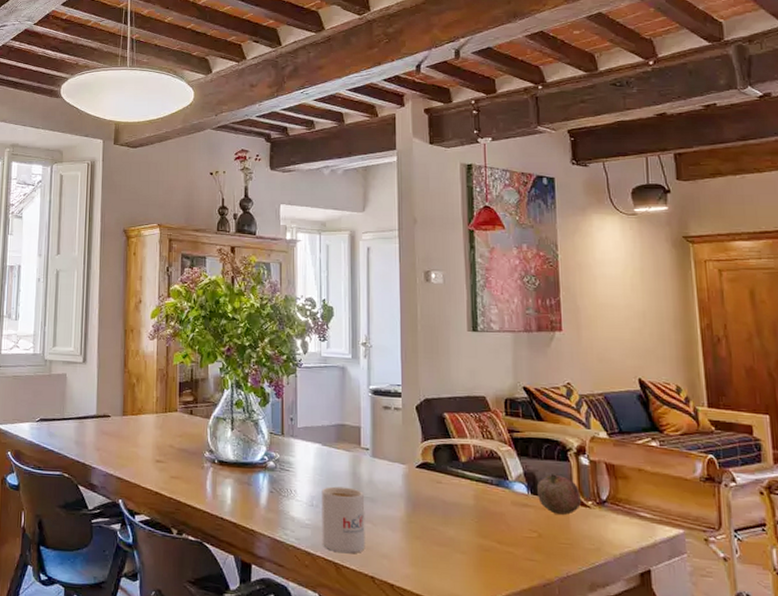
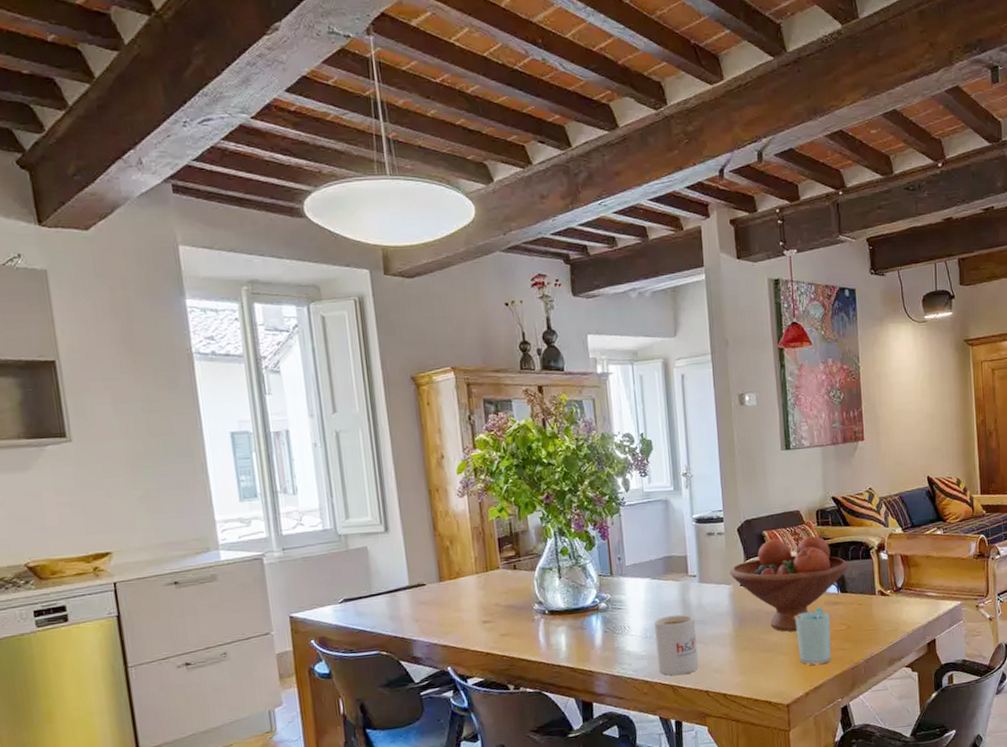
fruit bowl: none [405,422,541,528] -> present [730,536,848,632]
cup: none [474,506,519,574] -> present [793,607,832,665]
fruit: present [537,474,581,515] -> none [846,571,881,606]

